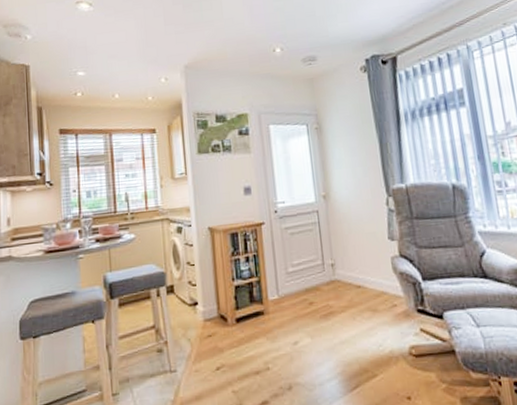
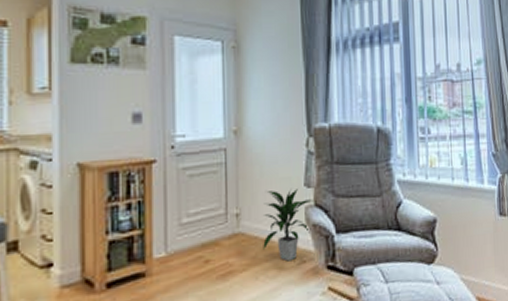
indoor plant: none [354,242,399,305] -> present [263,189,313,262]

